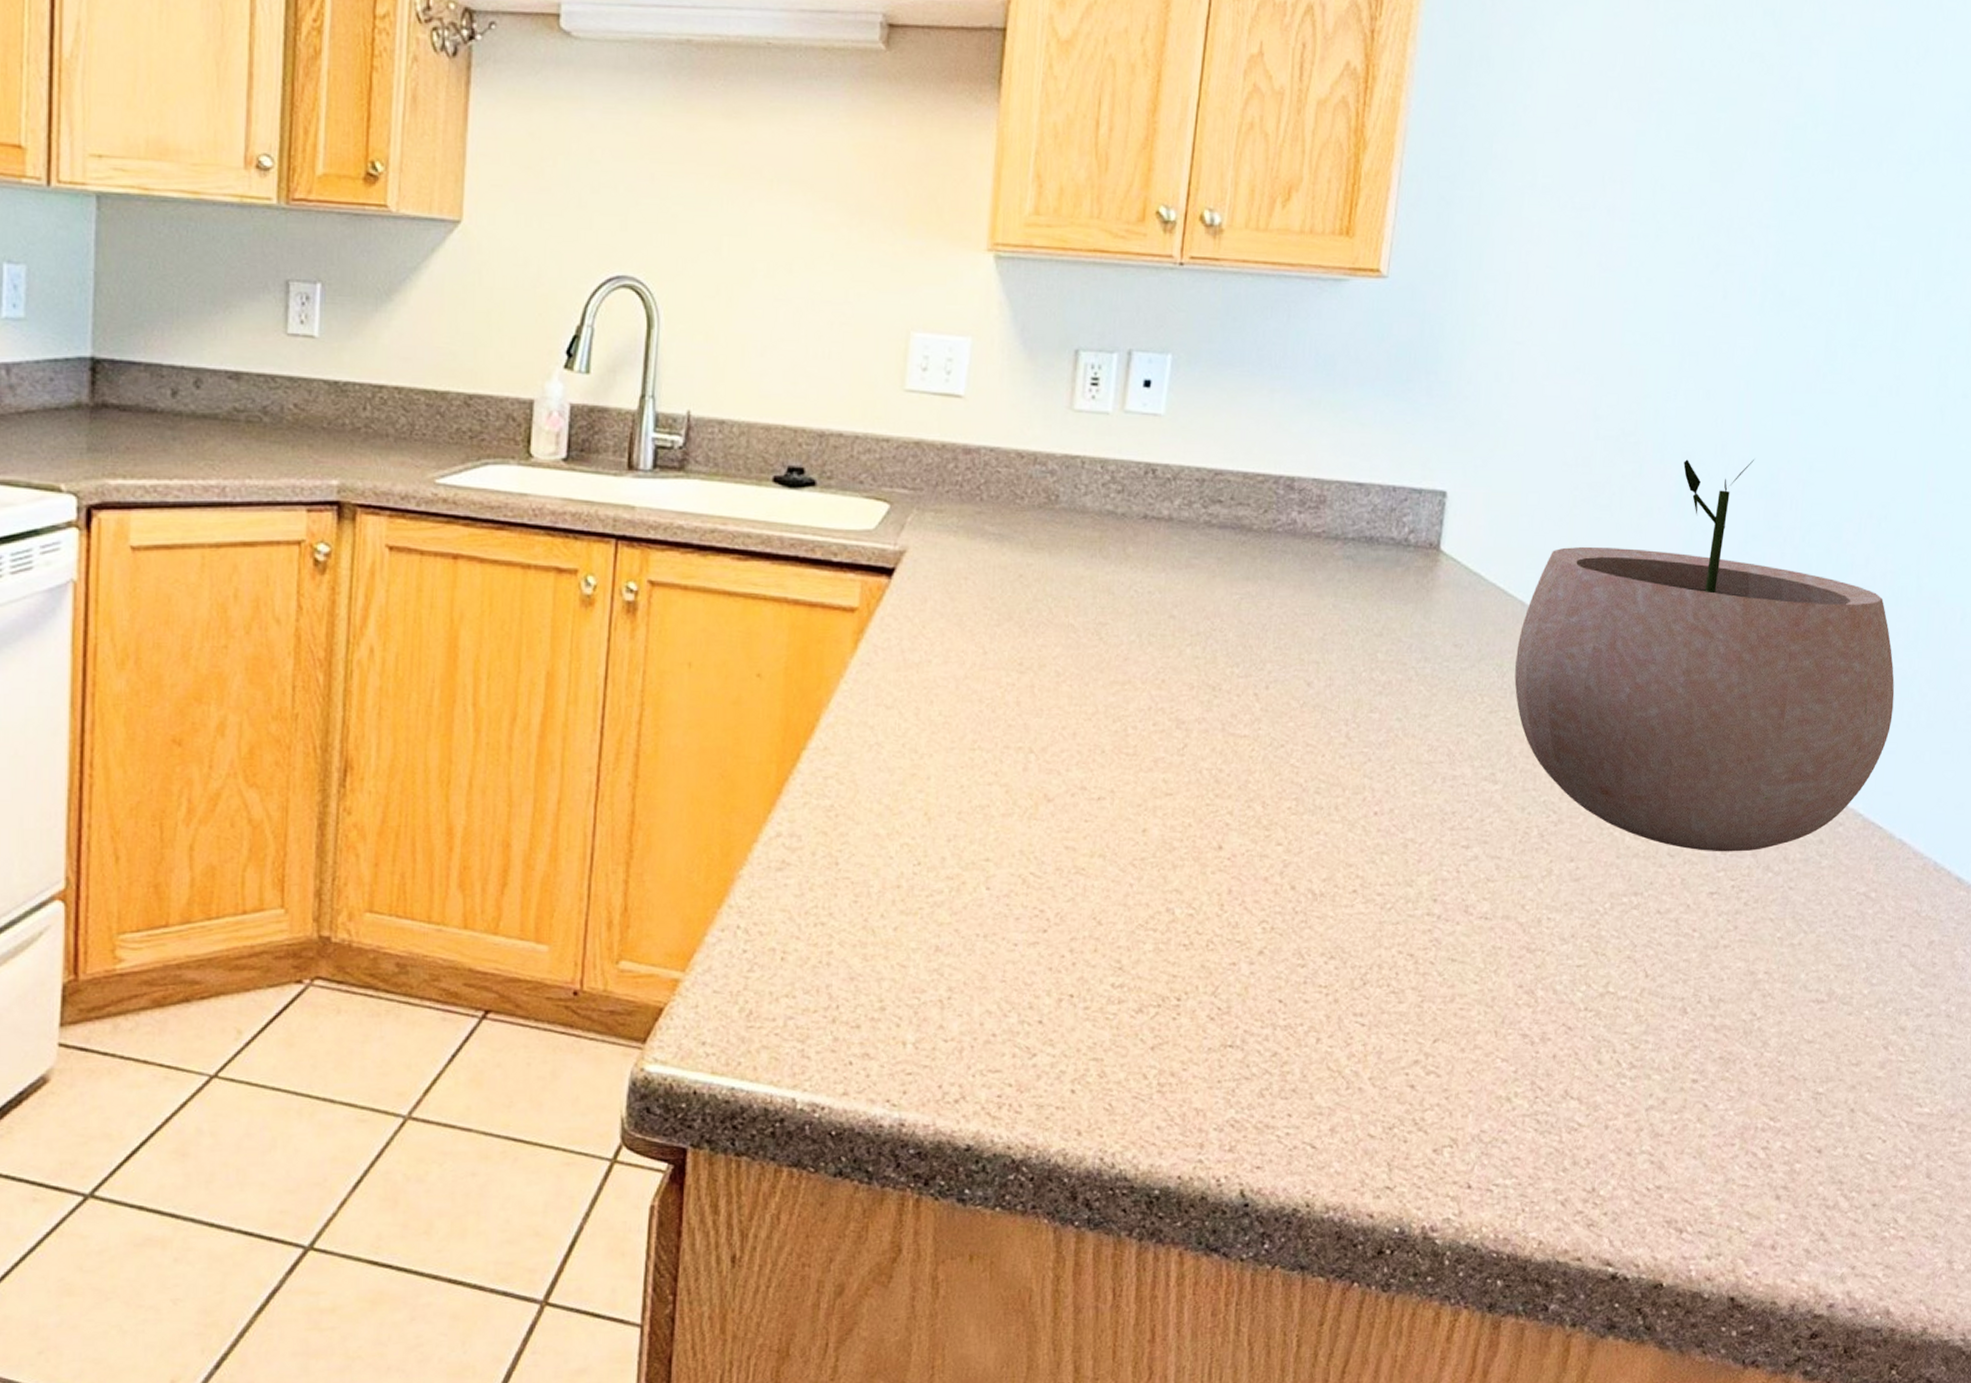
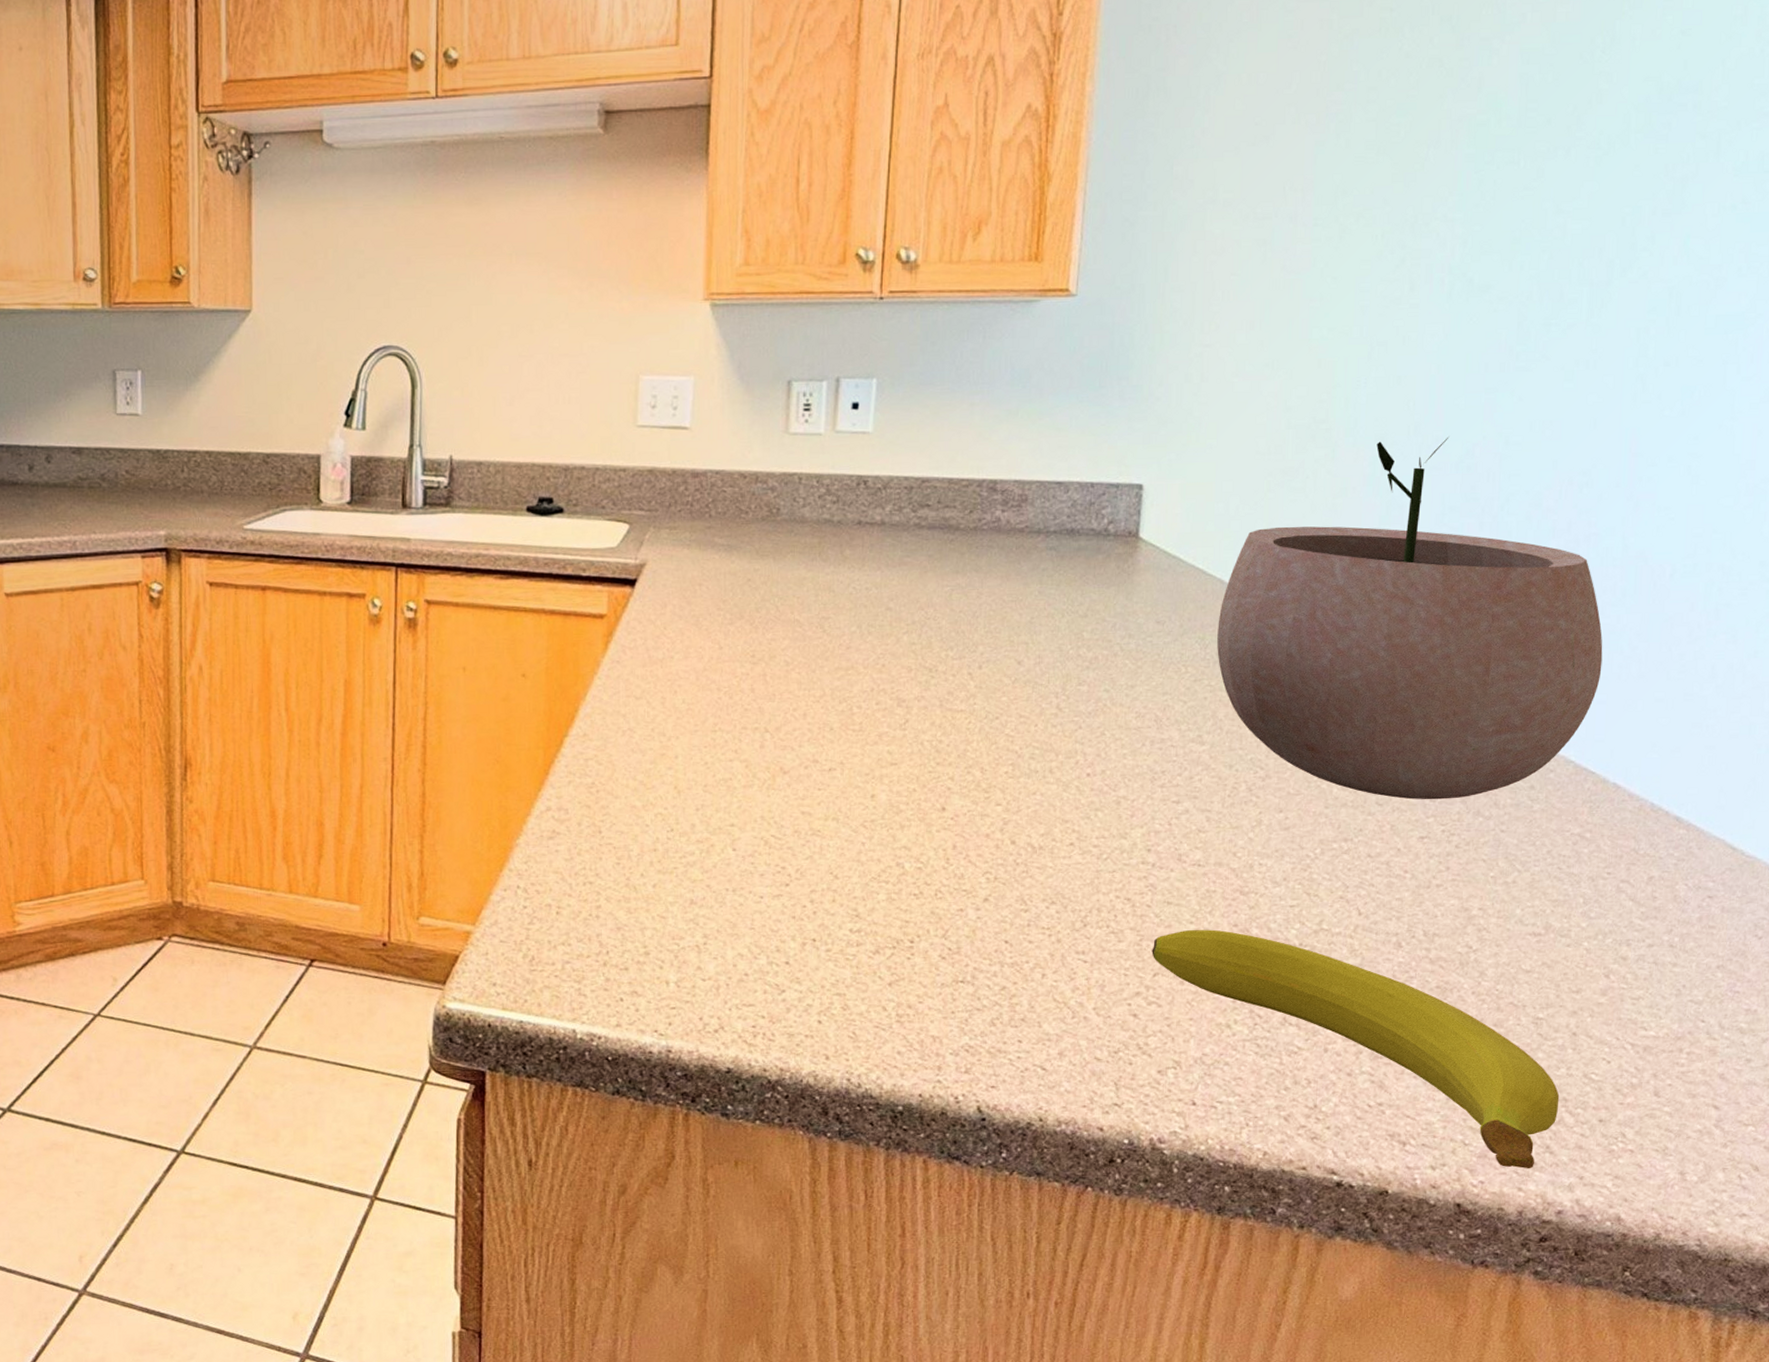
fruit: none [1433,991,1836,1259] -> present [1152,929,1560,1169]

